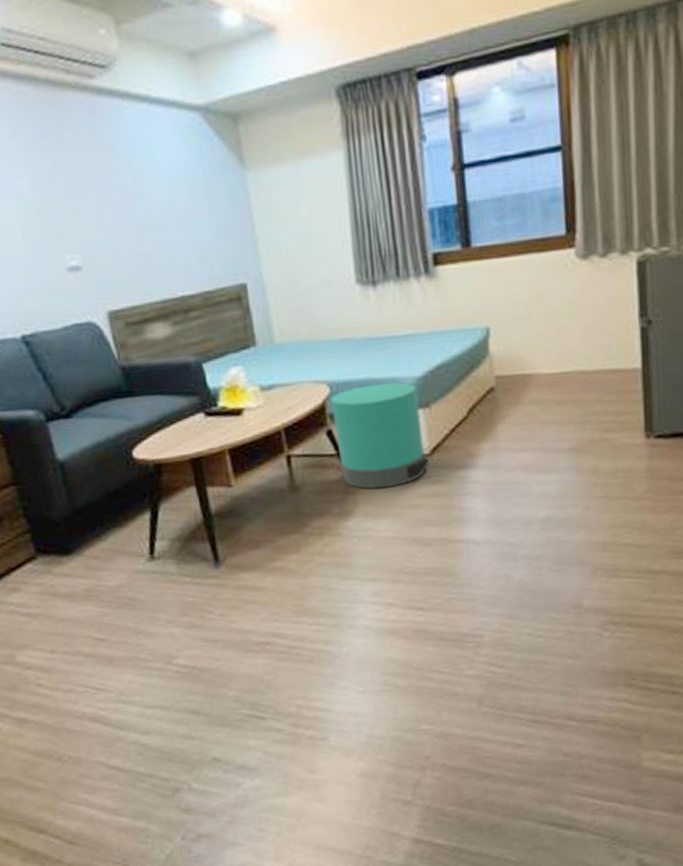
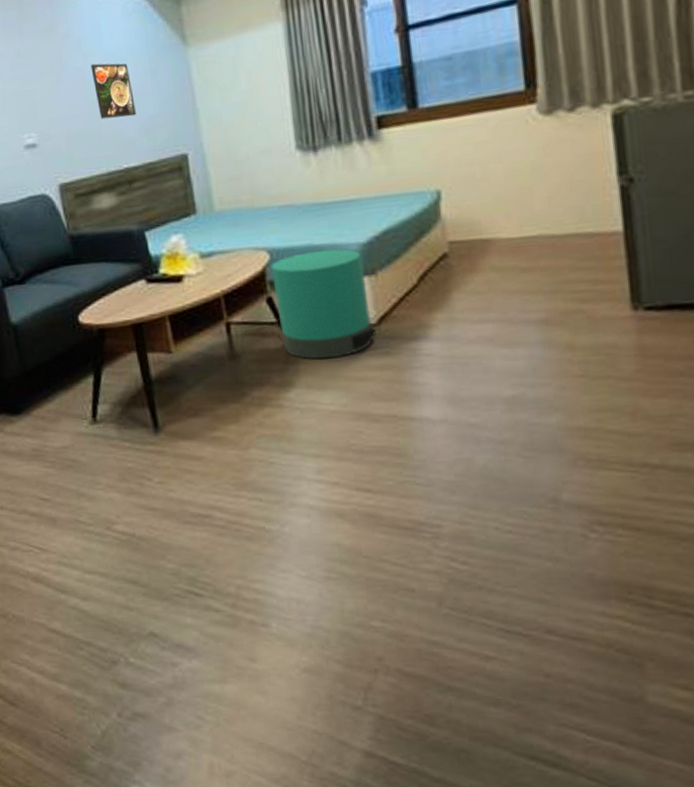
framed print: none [140,181,192,243] -> present [90,63,136,119]

